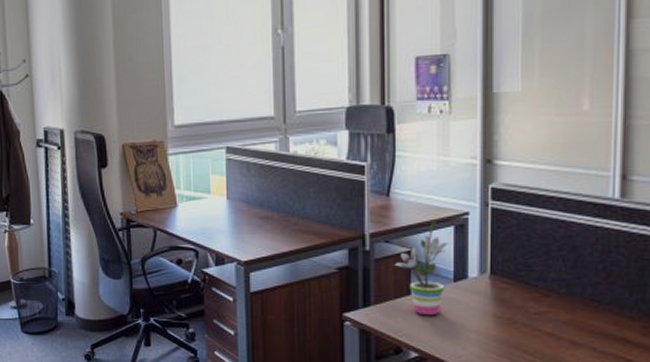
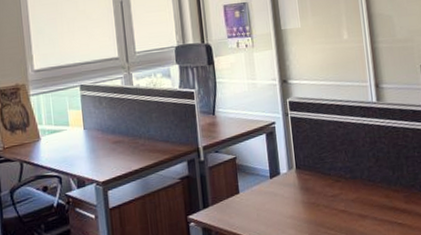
potted plant: present [395,220,448,316] -> none [224,130,265,209]

